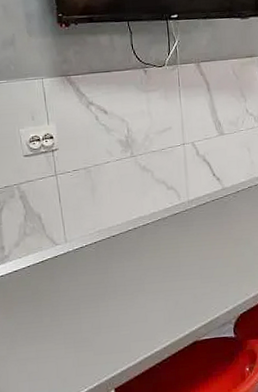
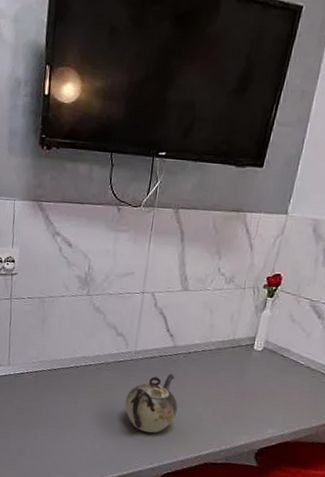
teapot: none [188,215,240,278] -> present [124,374,178,434]

